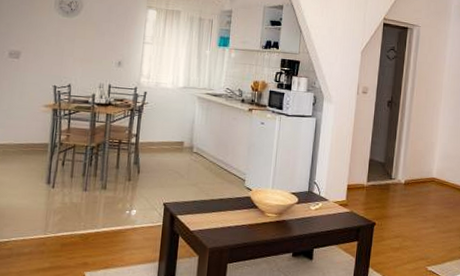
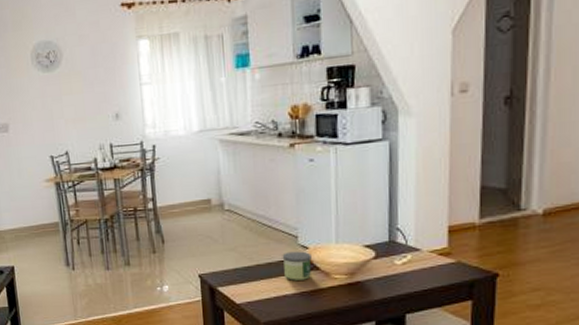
candle: none [231,191,253,215] -> present [282,251,312,280]

